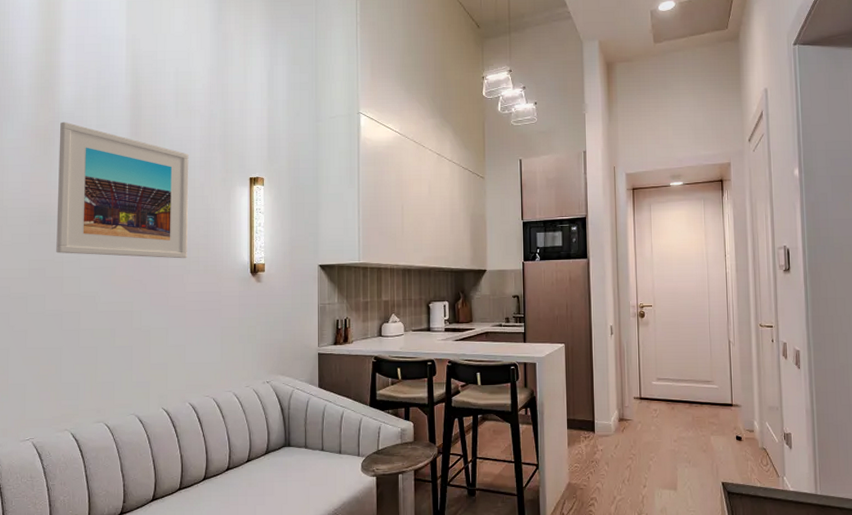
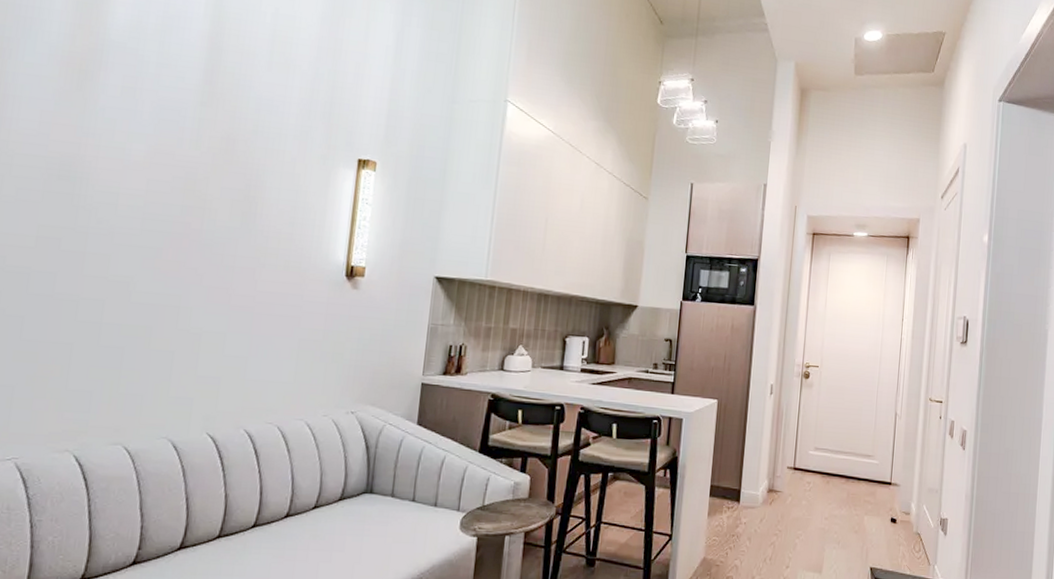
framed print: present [56,121,189,259] -> none [79,51,281,249]

